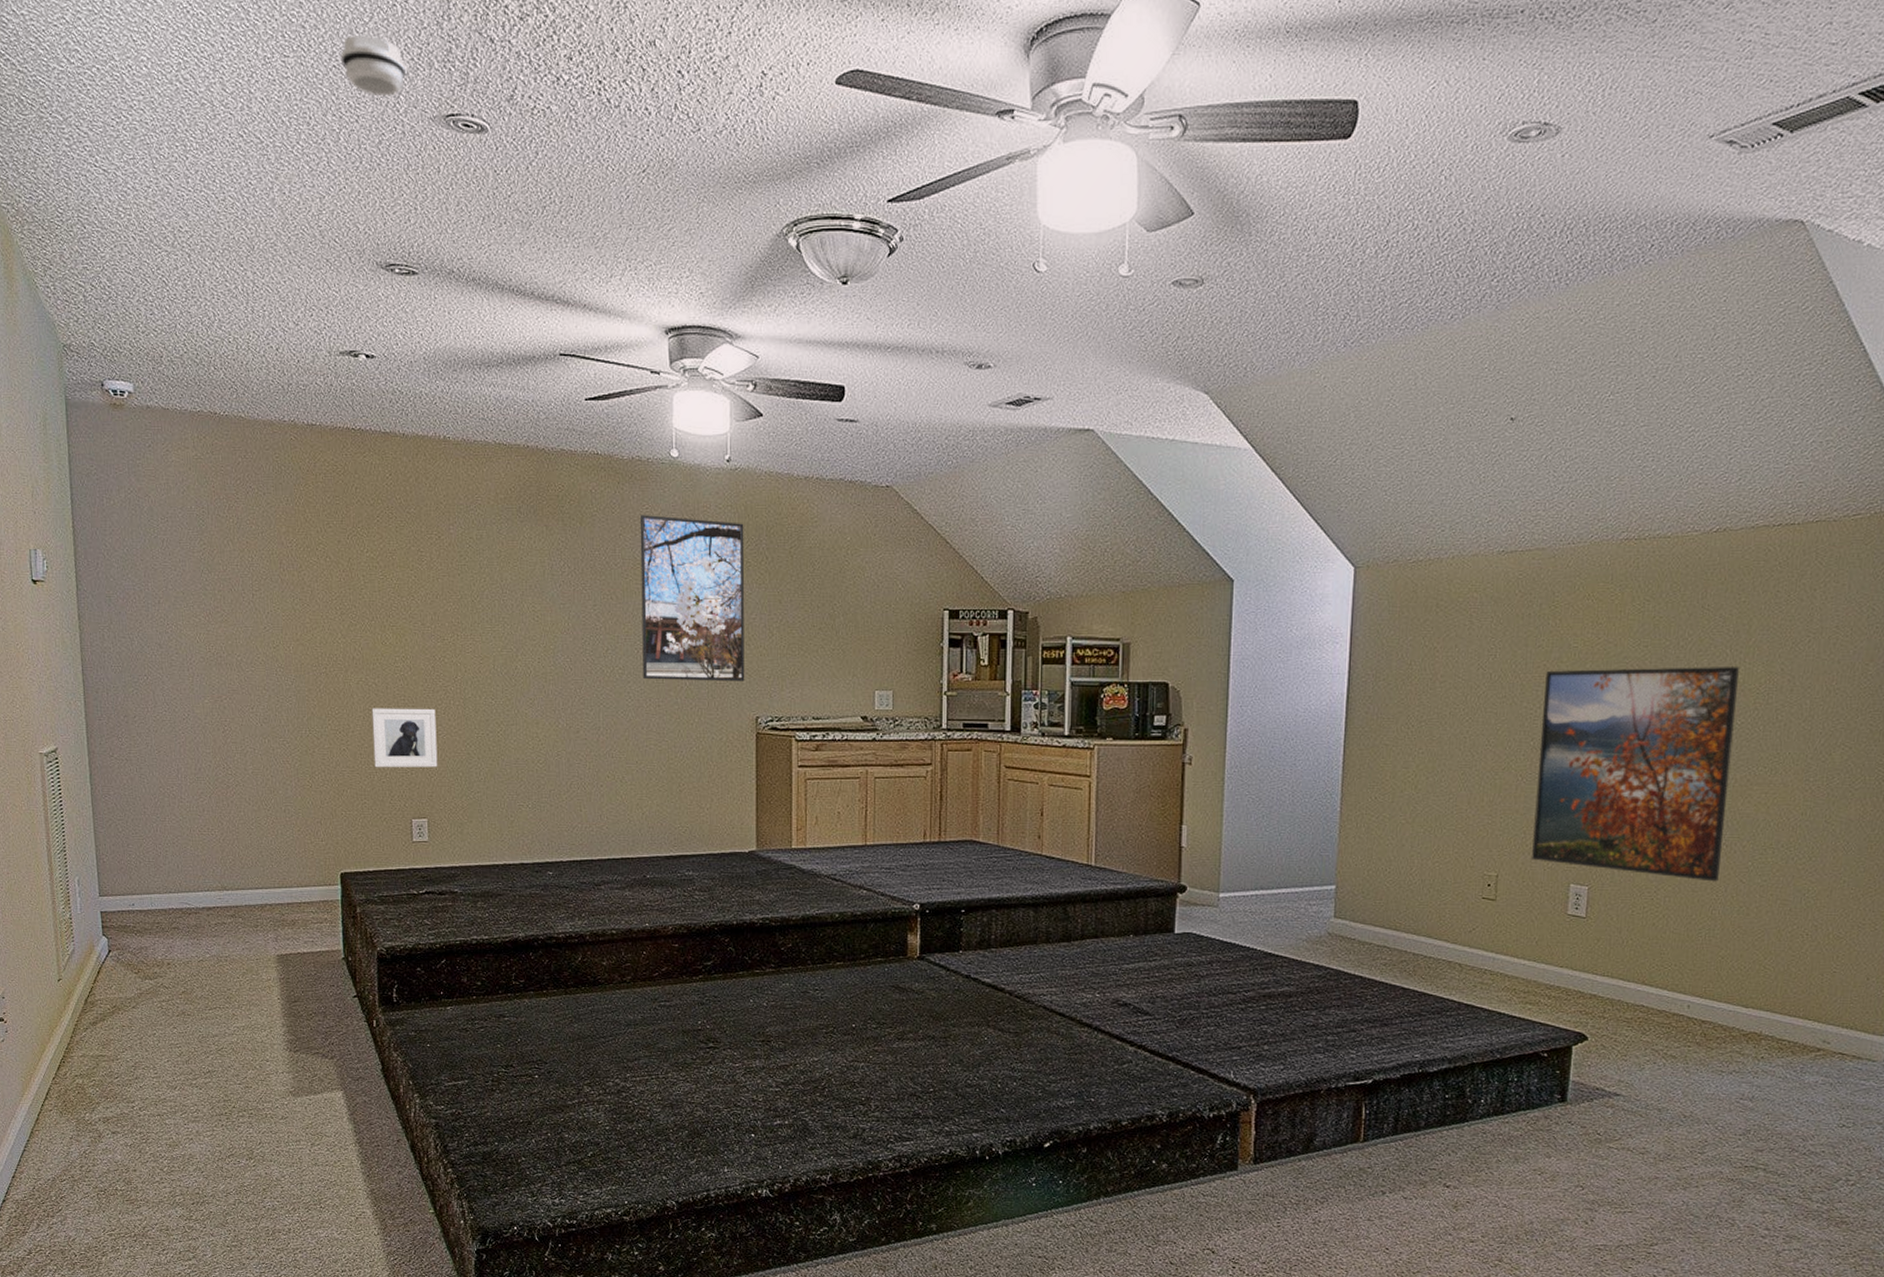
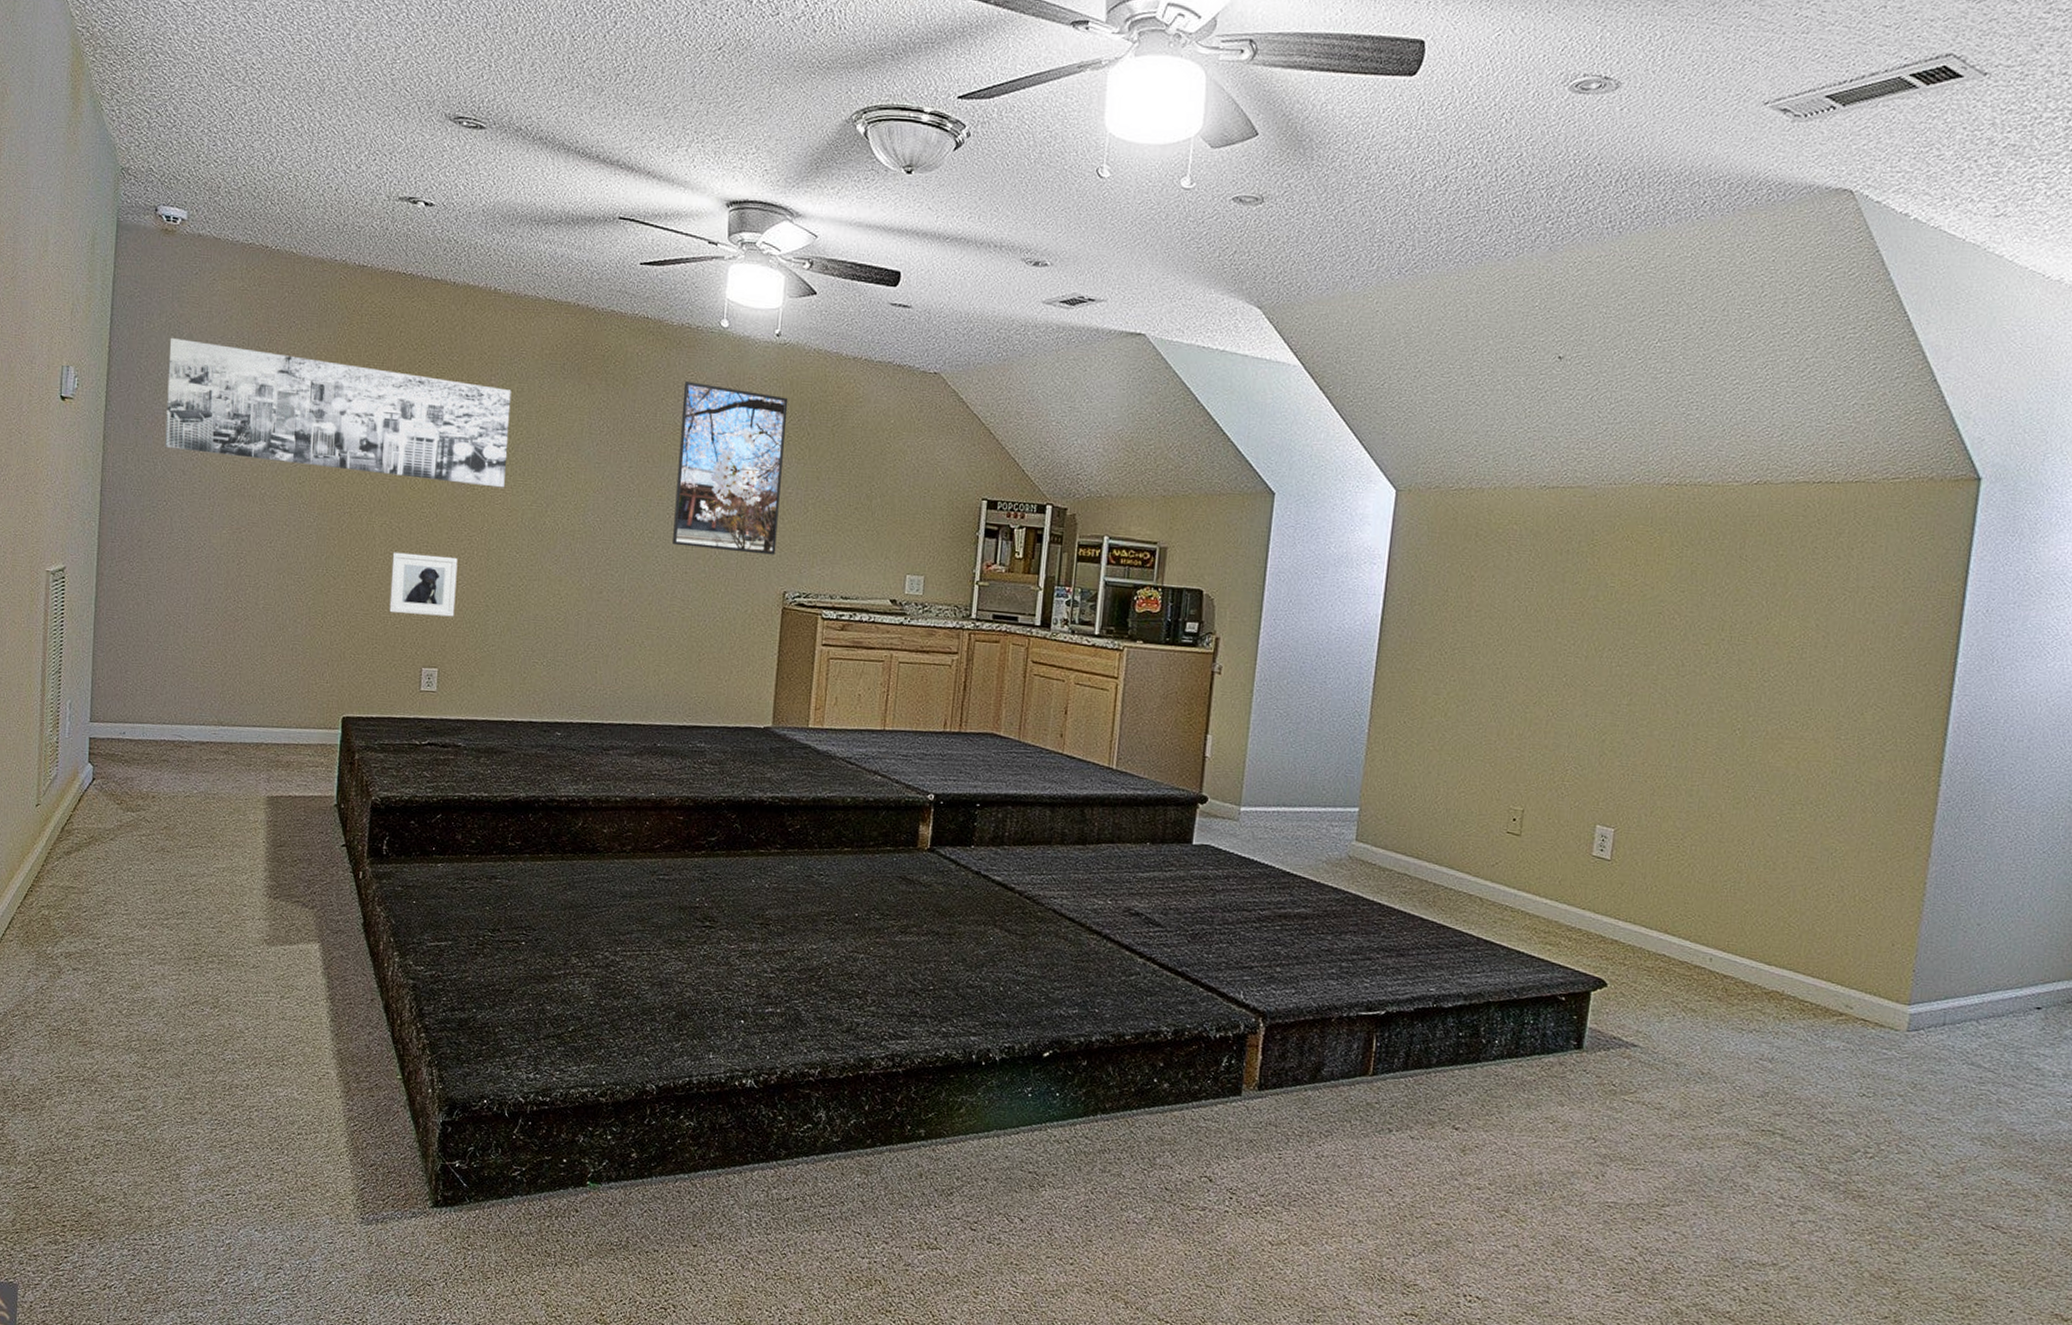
wall art: none [131,512,473,636] -> present [165,337,512,488]
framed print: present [1532,667,1739,882] -> none [1559,608,1774,834]

